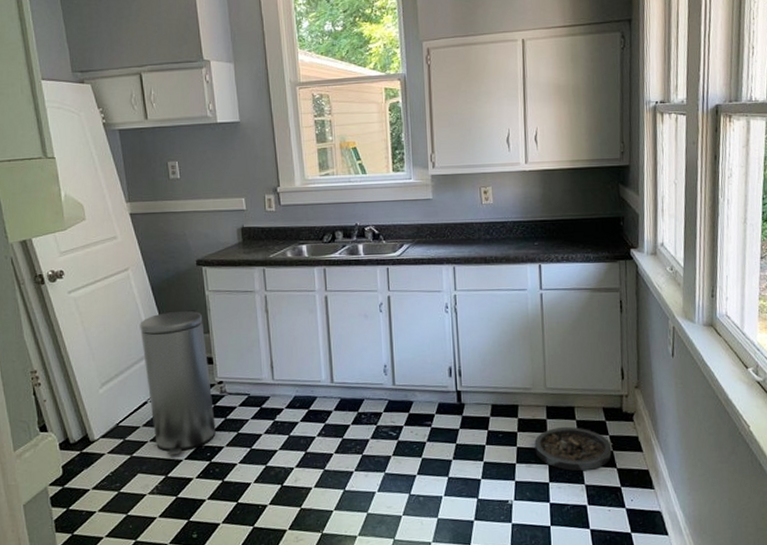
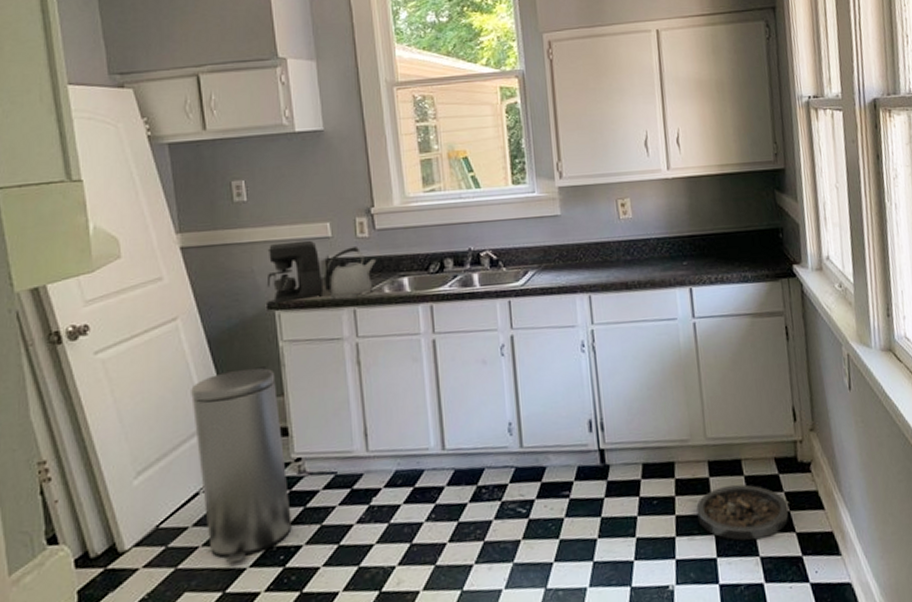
coffee maker: none [195,212,240,262] -> present [266,240,324,304]
kettle: none [240,219,282,259] -> present [325,247,377,299]

